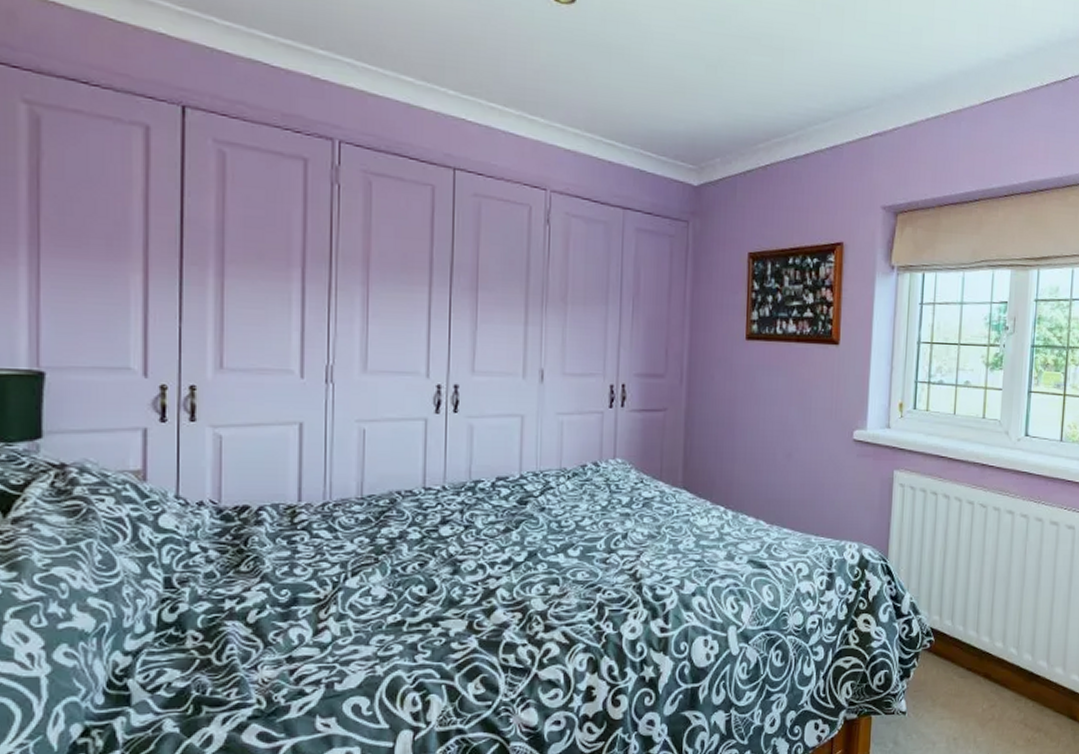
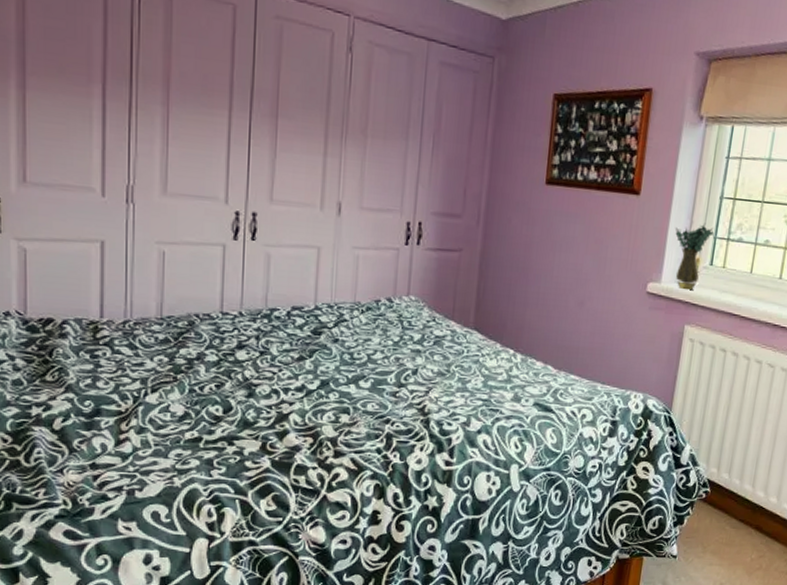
vase: none [876,368,915,436] -> present [675,223,714,291]

